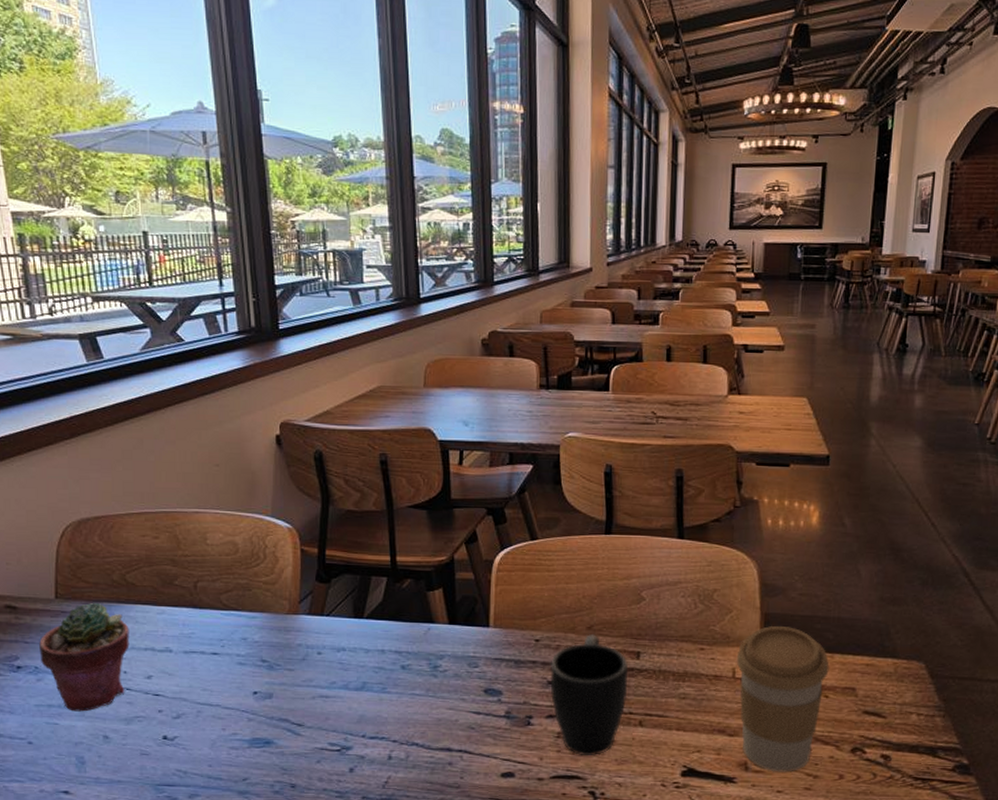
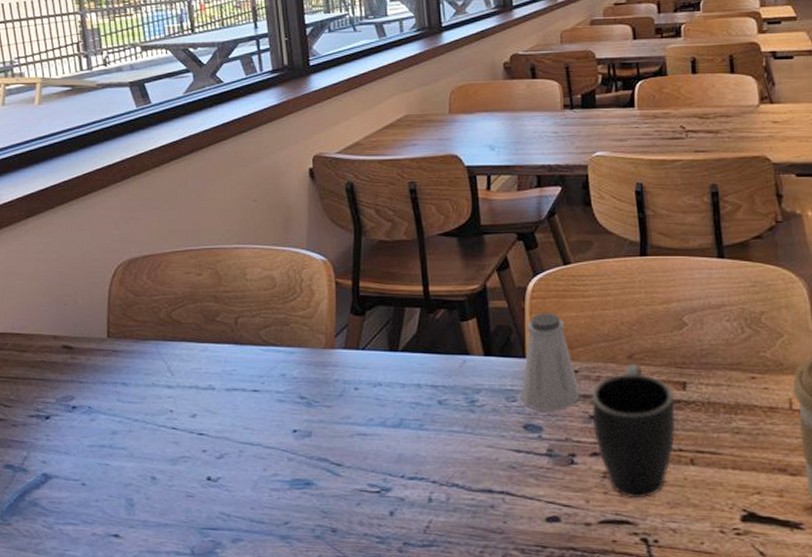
potted succulent: present [39,602,130,712] -> none [93,340,175,452]
saltshaker: none [482,584,539,676] -> present [521,312,580,411]

